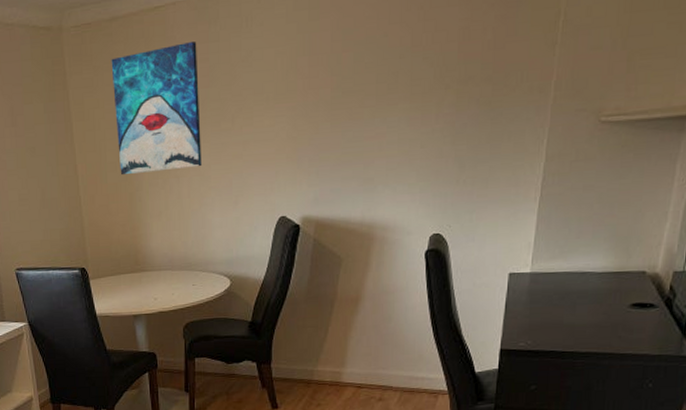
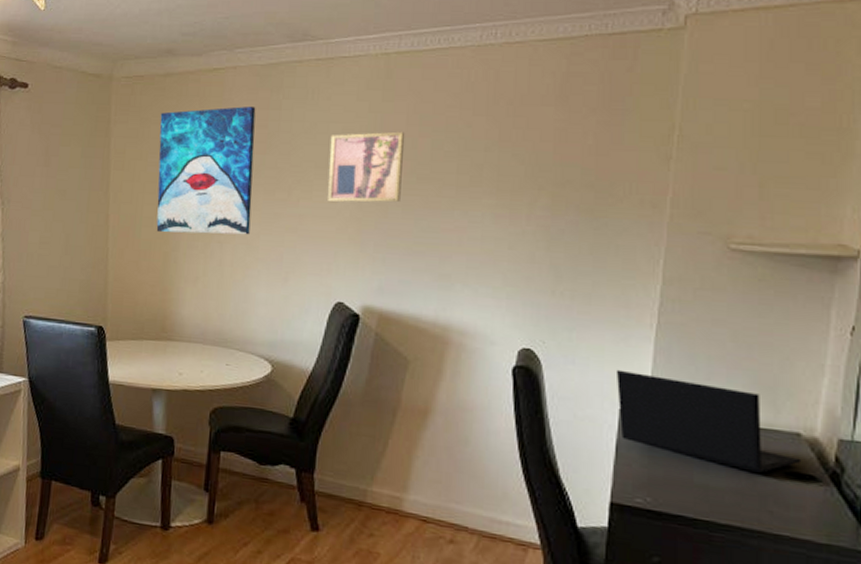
wall art: none [265,48,331,125] -> present [328,131,406,203]
laptop: none [506,240,645,308] -> present [615,369,802,473]

